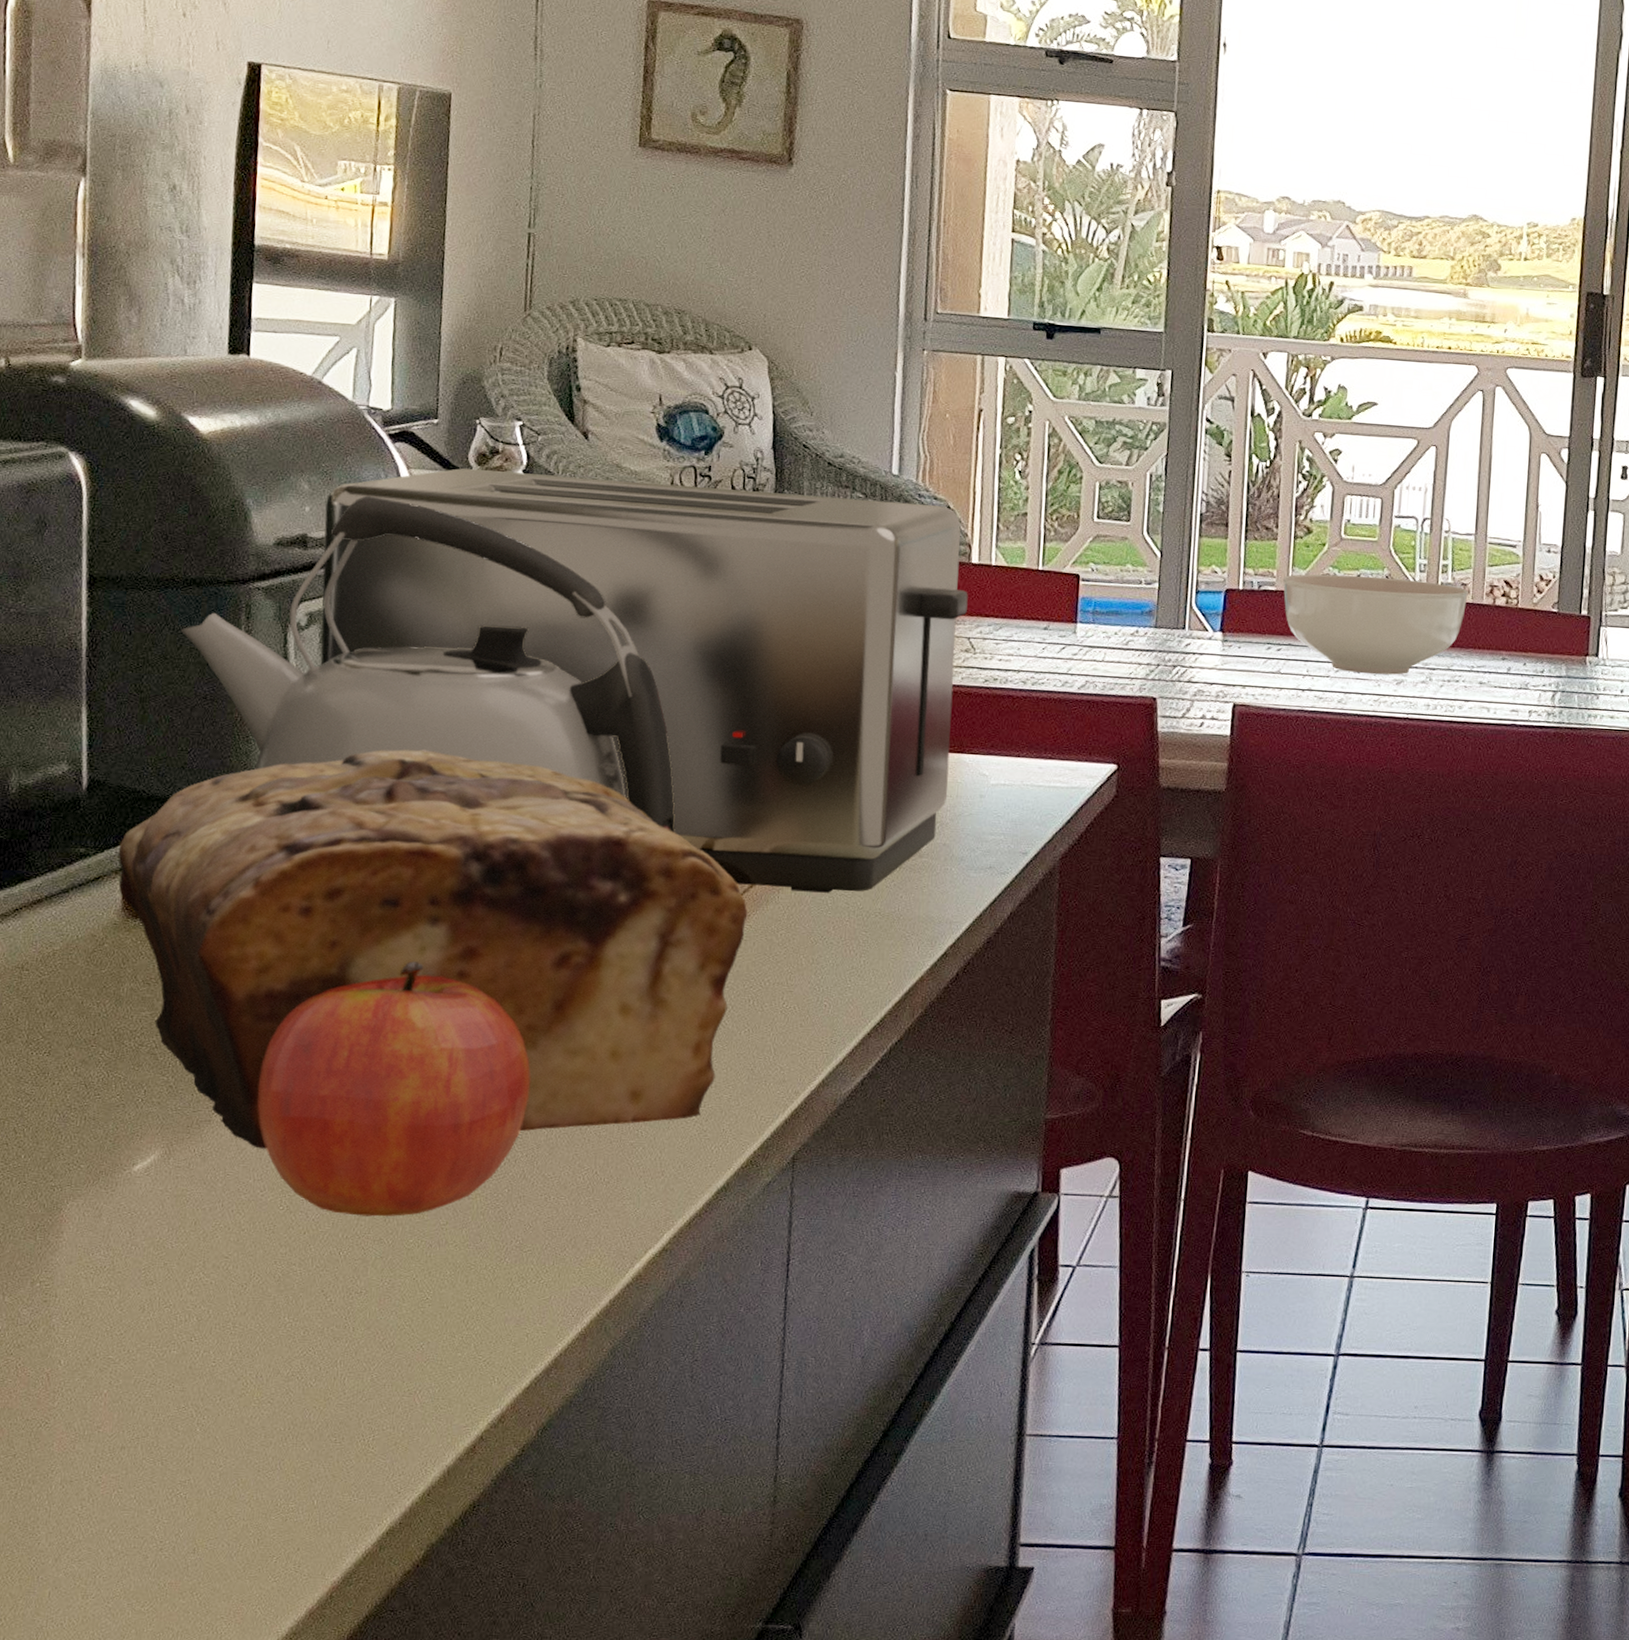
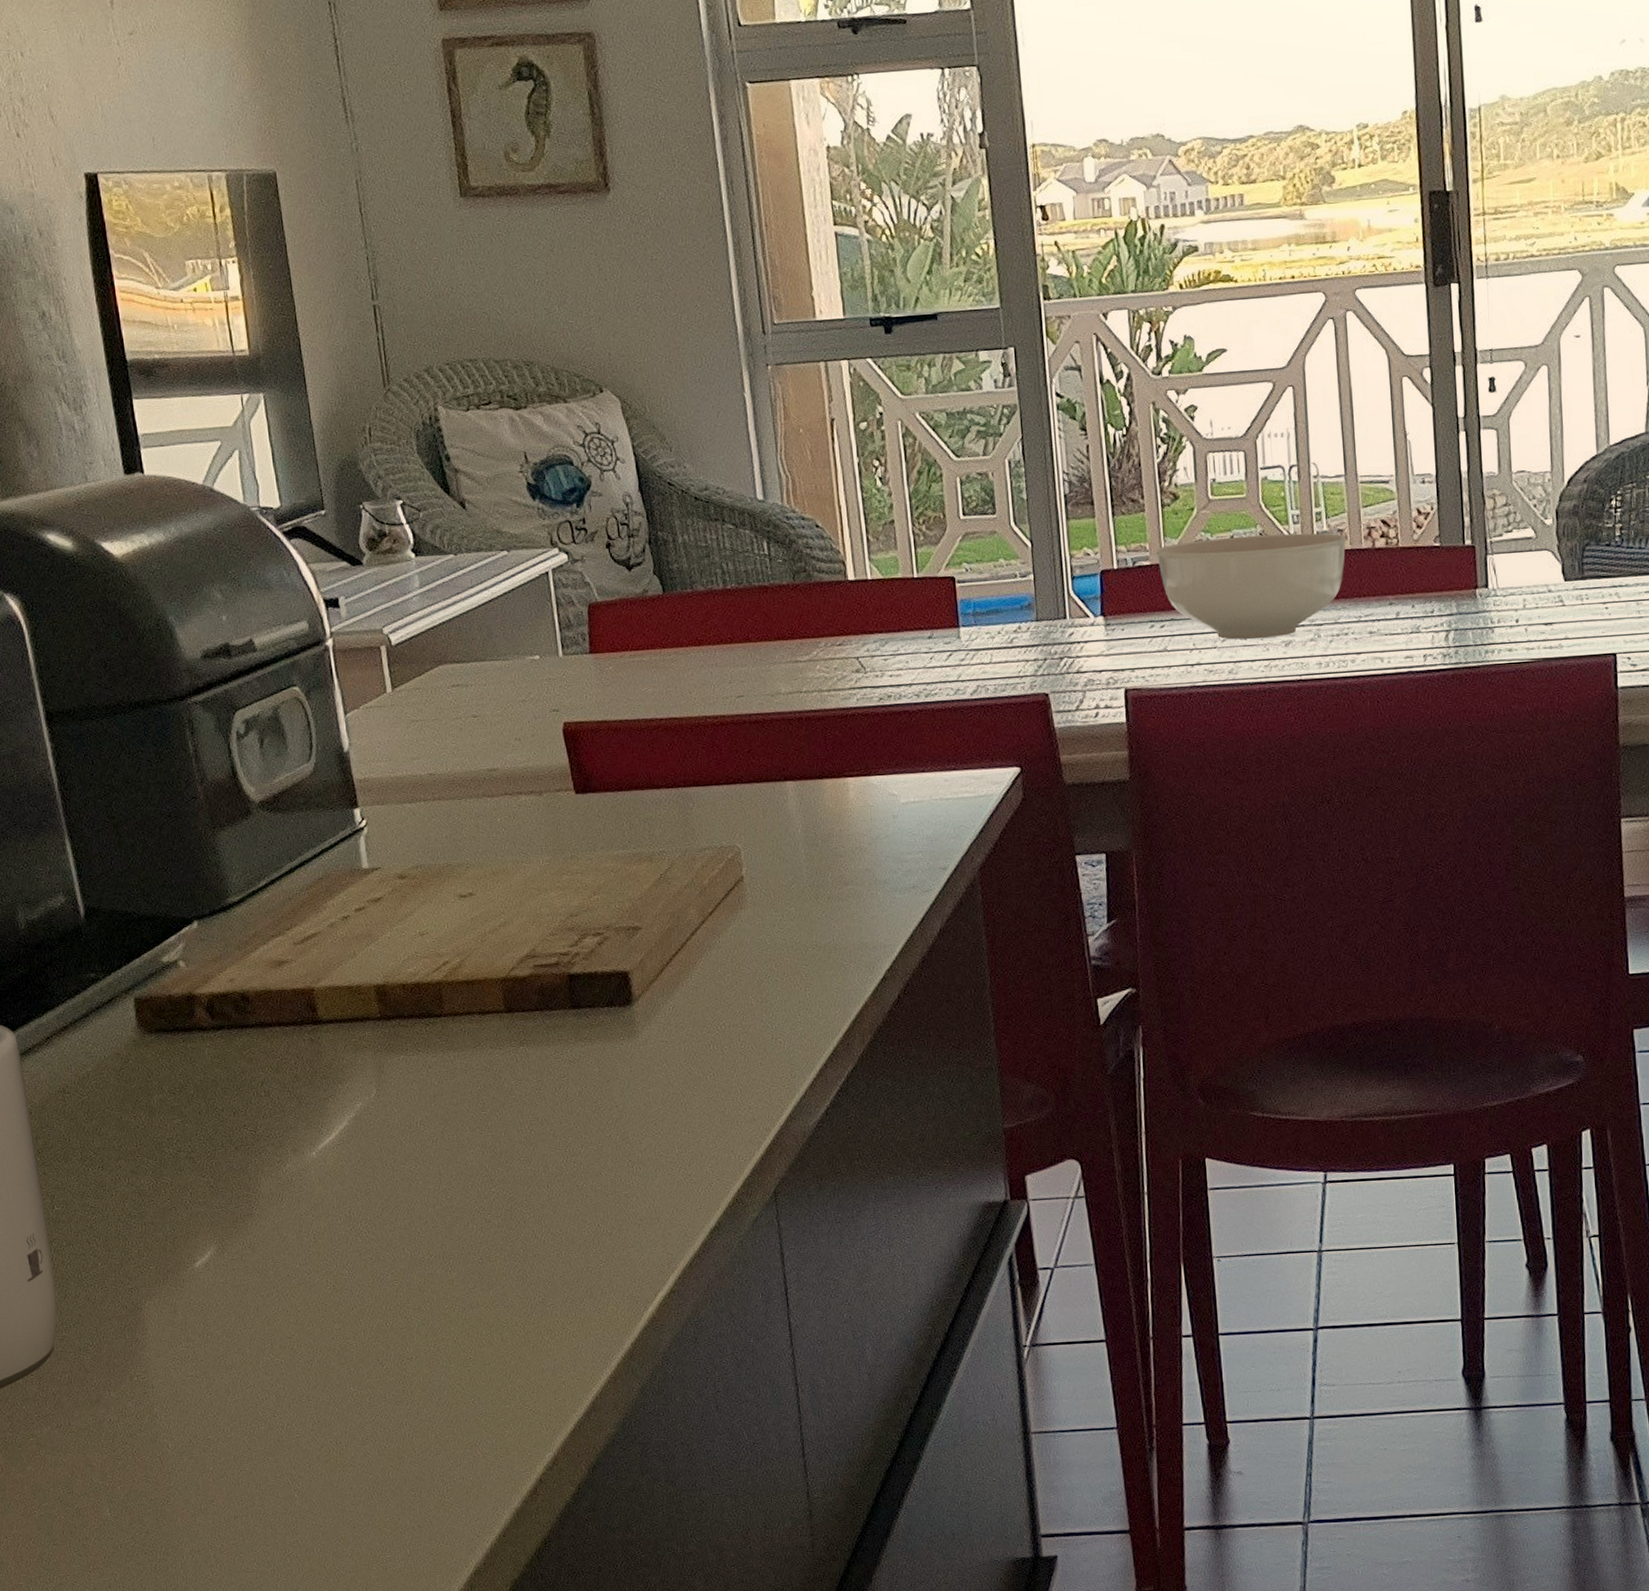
bread loaf: present [118,749,748,1149] -> none [123,839,694,1235]
kettle: present [180,495,676,833] -> none [135,596,614,891]
fruit: present [257,961,531,1217] -> none [286,1044,527,1288]
toaster: present [320,468,968,893] -> none [239,525,862,934]

